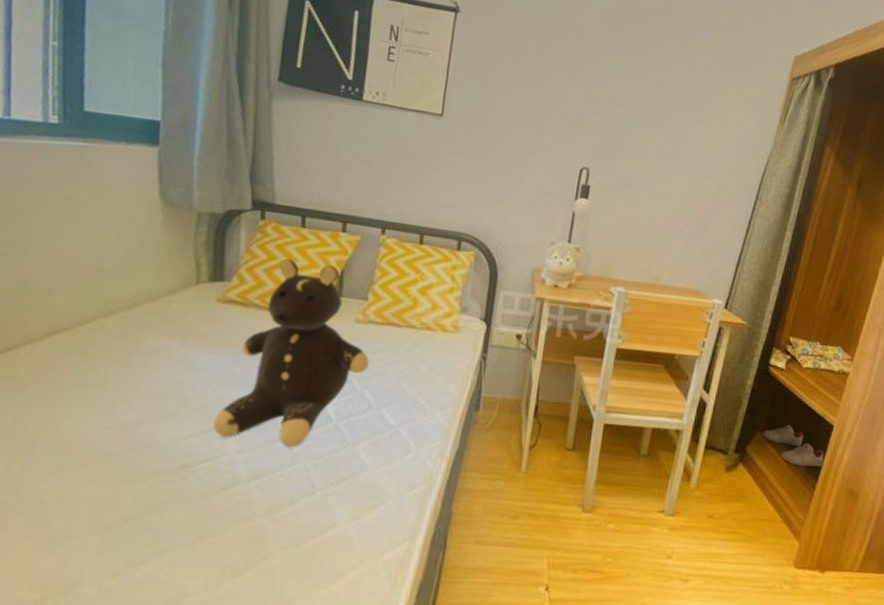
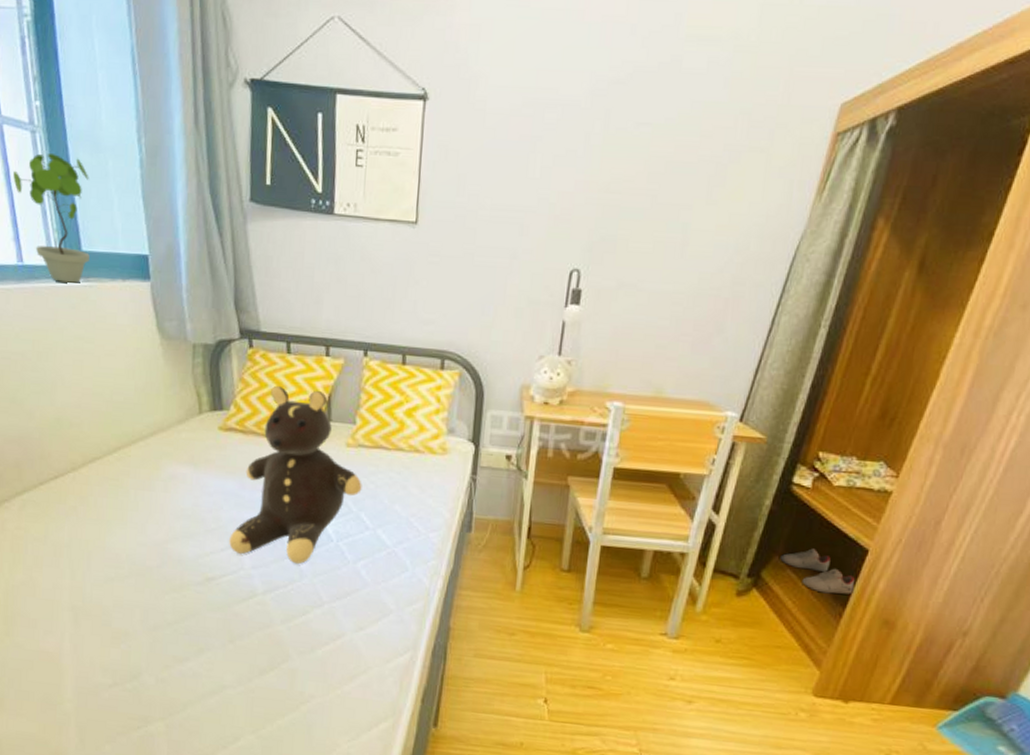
potted plant: none [14,12,105,143] -> present [13,153,90,283]

